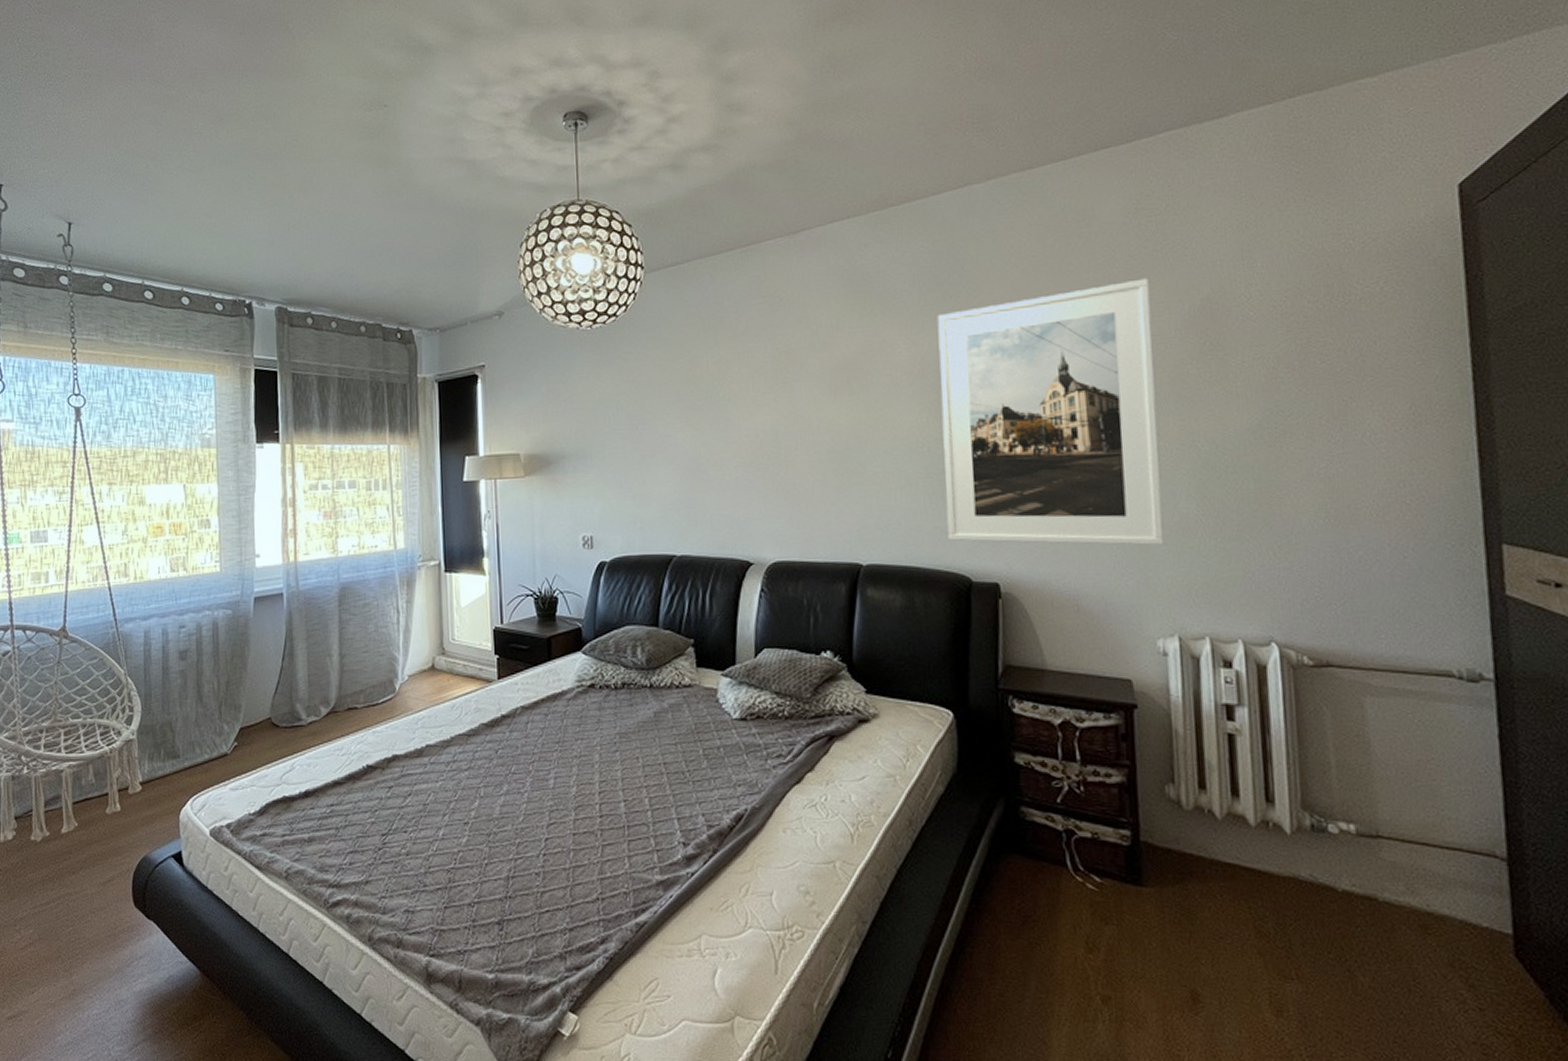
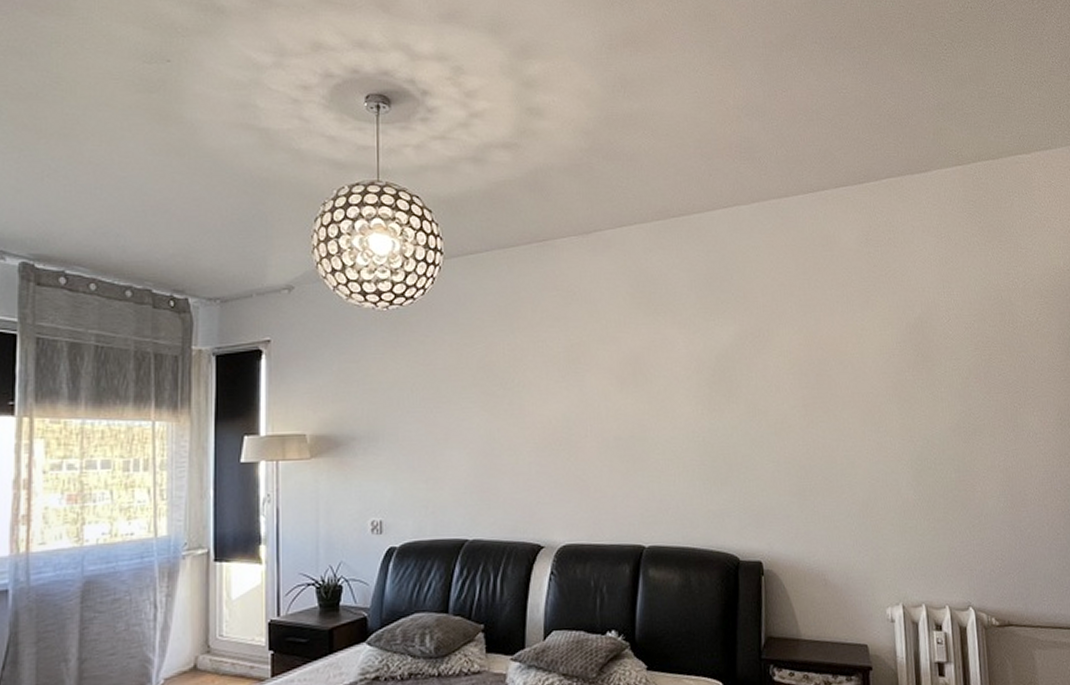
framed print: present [937,278,1164,546] -> none [711,298,891,527]

